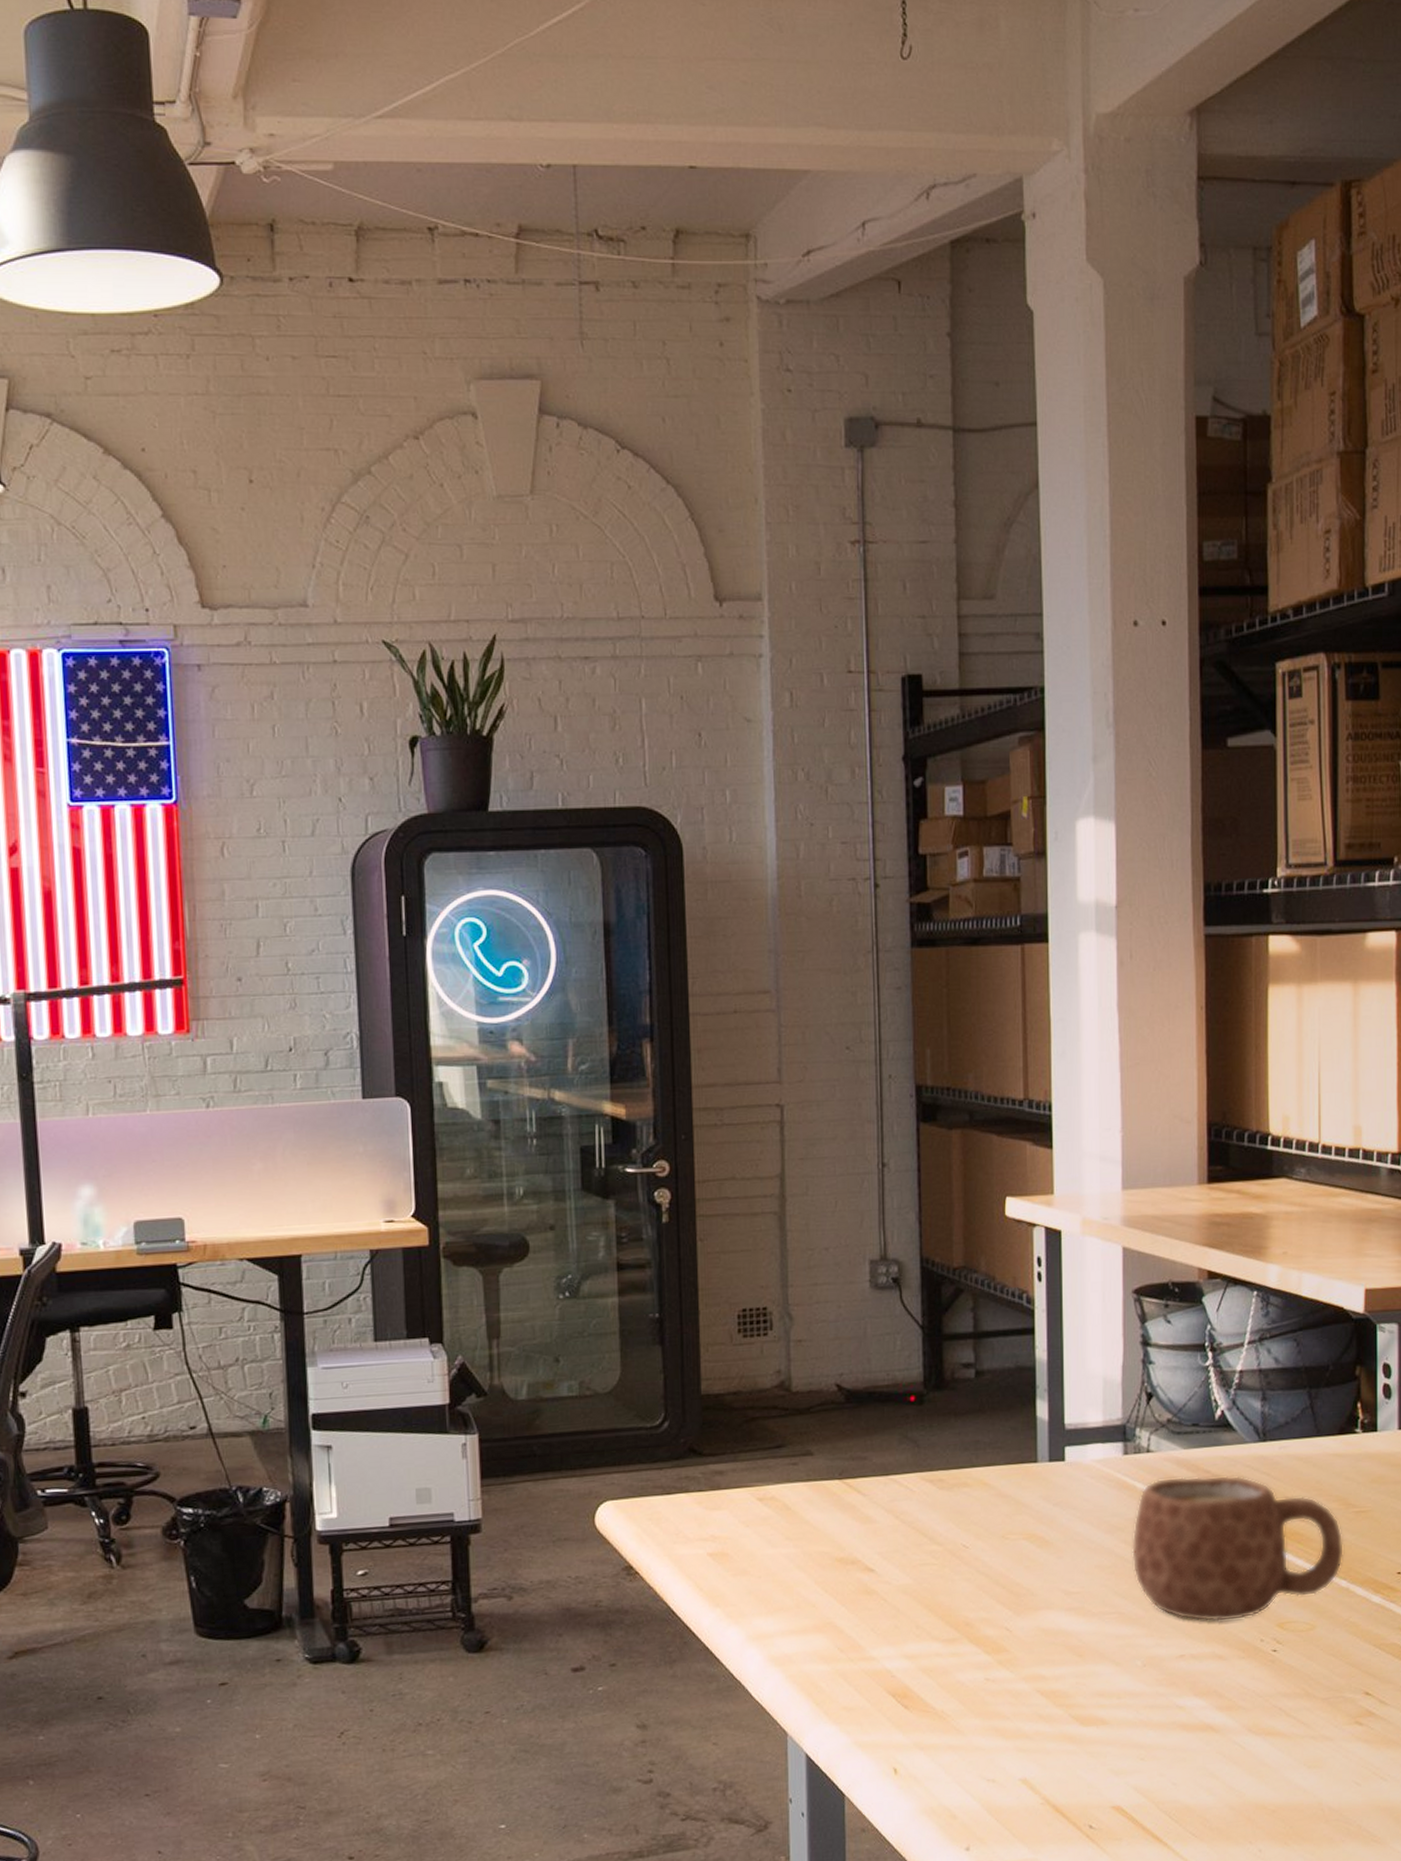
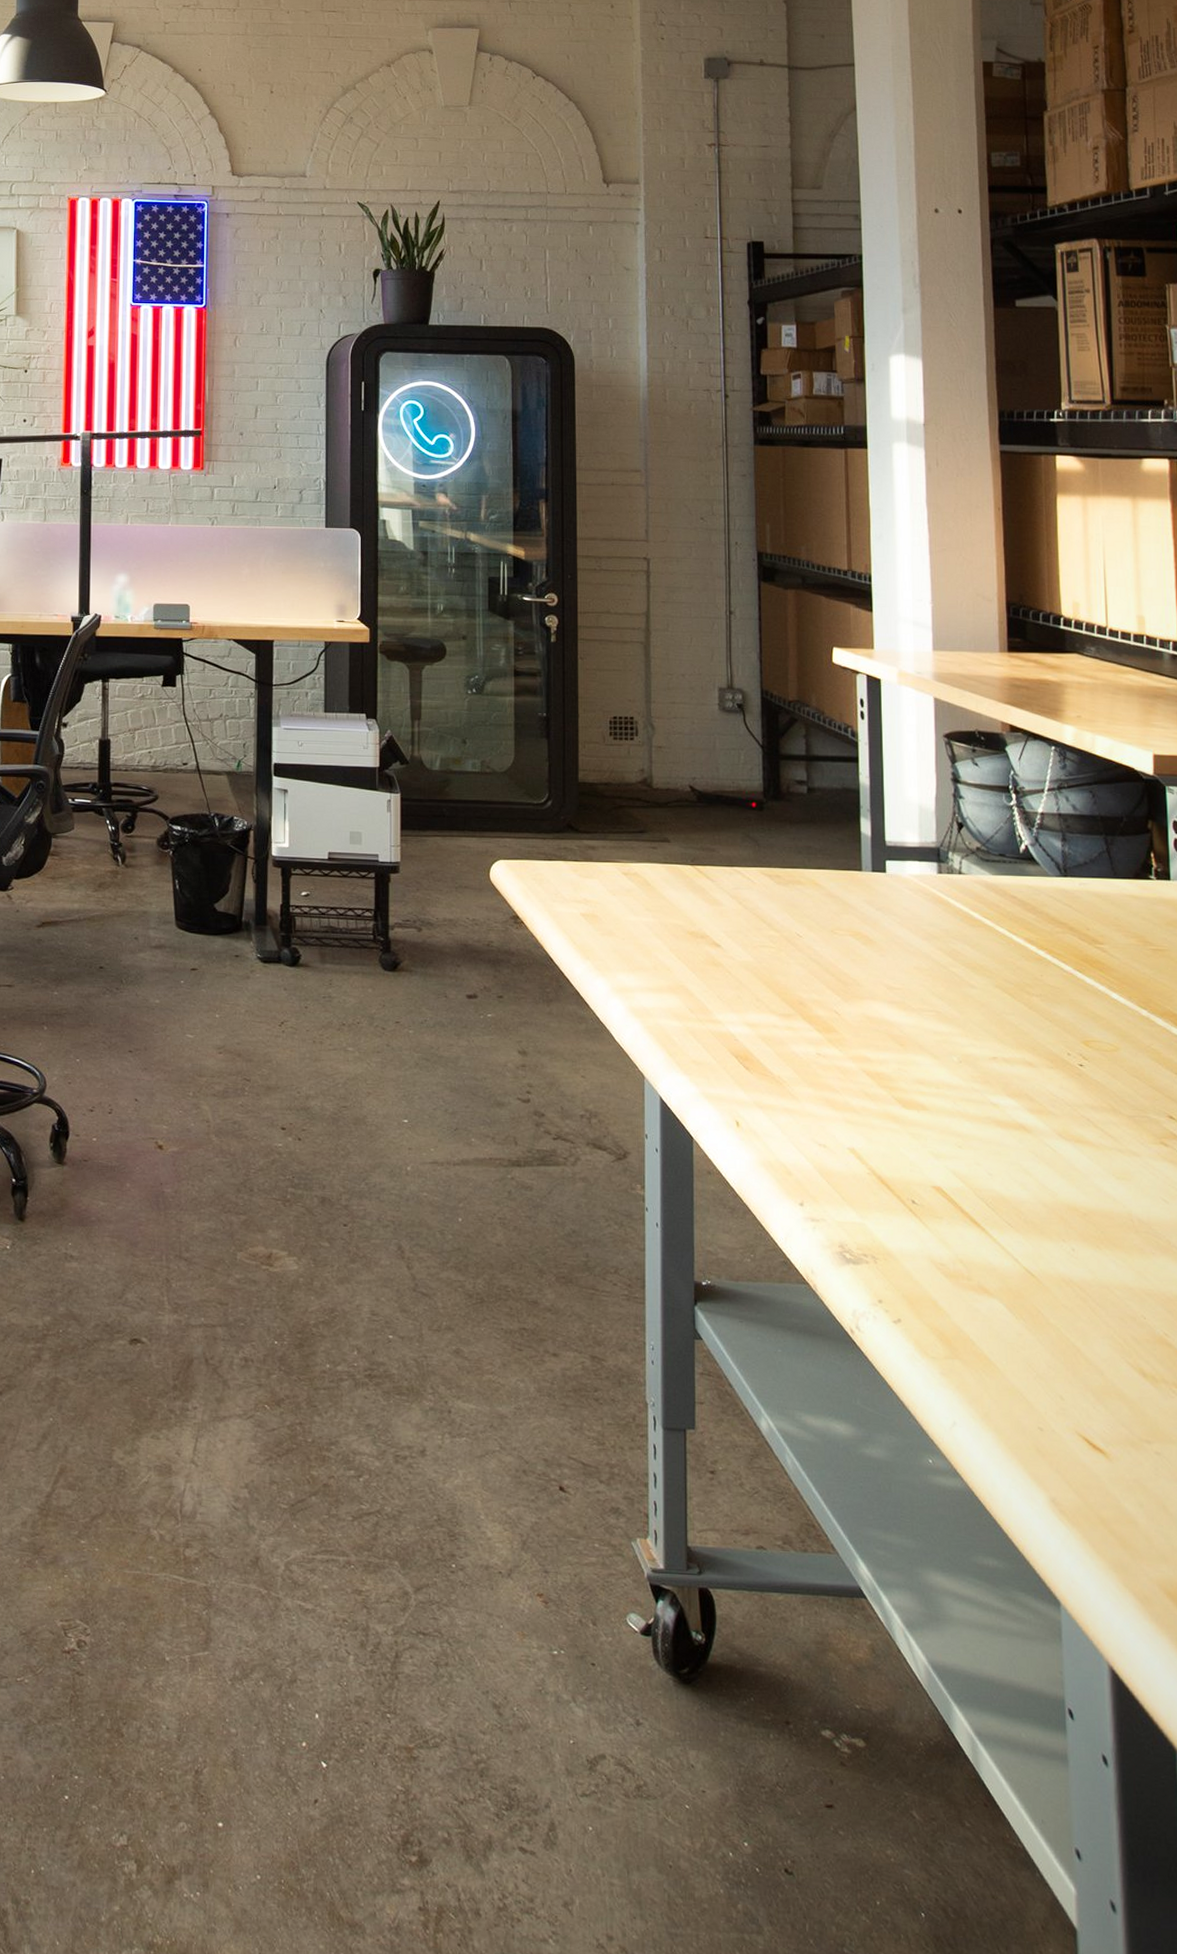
mug: present [1132,1475,1345,1622] -> none [947,898,1144,1033]

